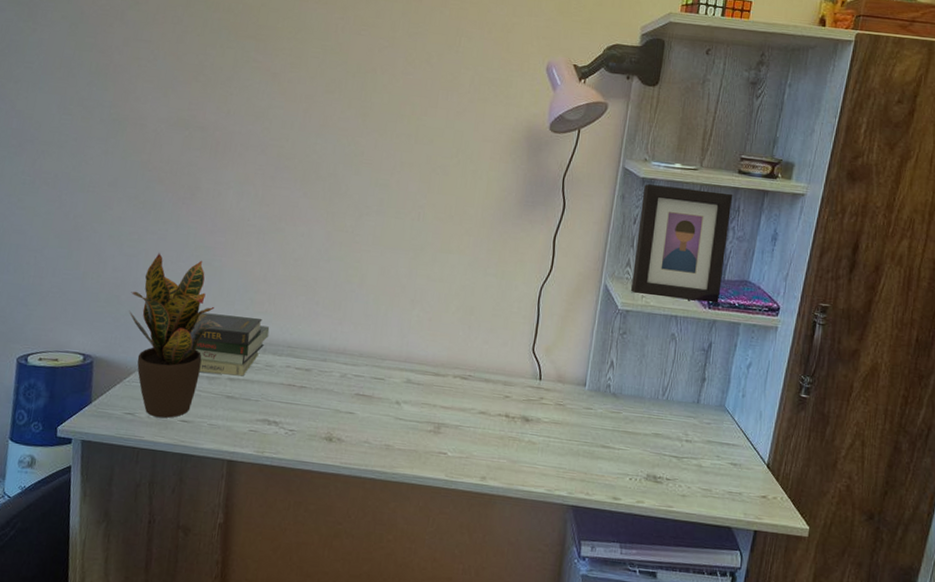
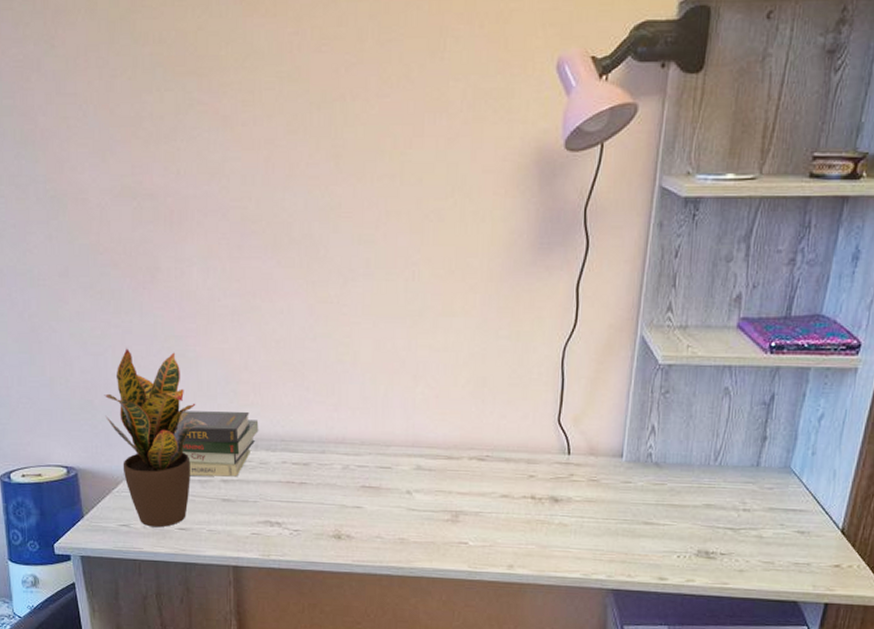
picture frame: present [631,184,733,303] -> none [674,205,803,346]

